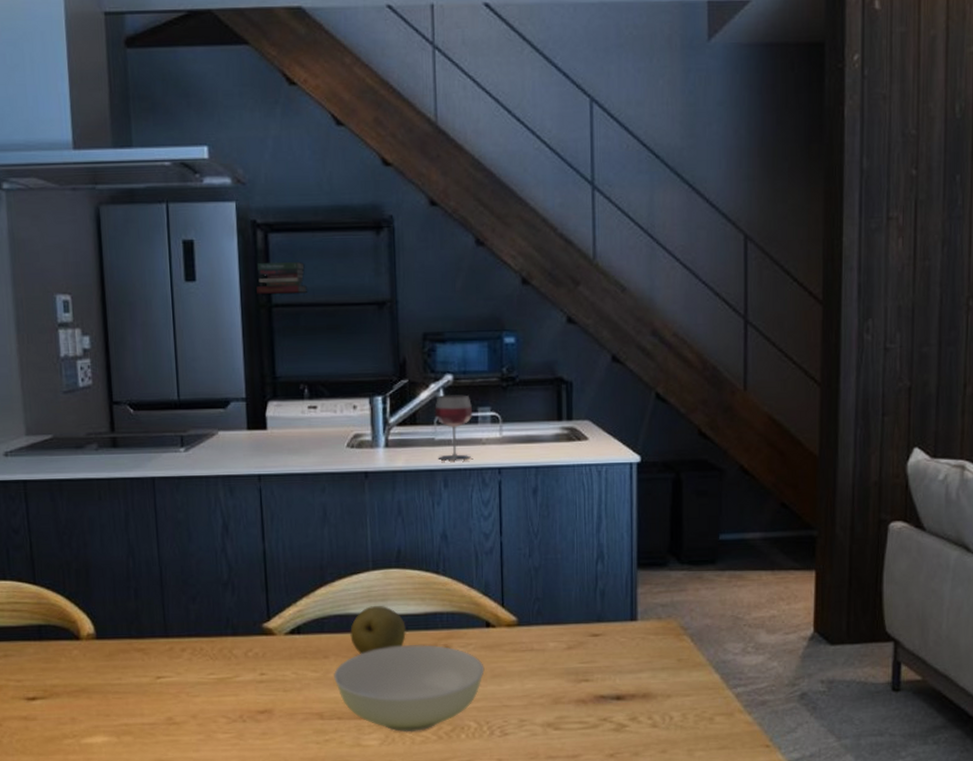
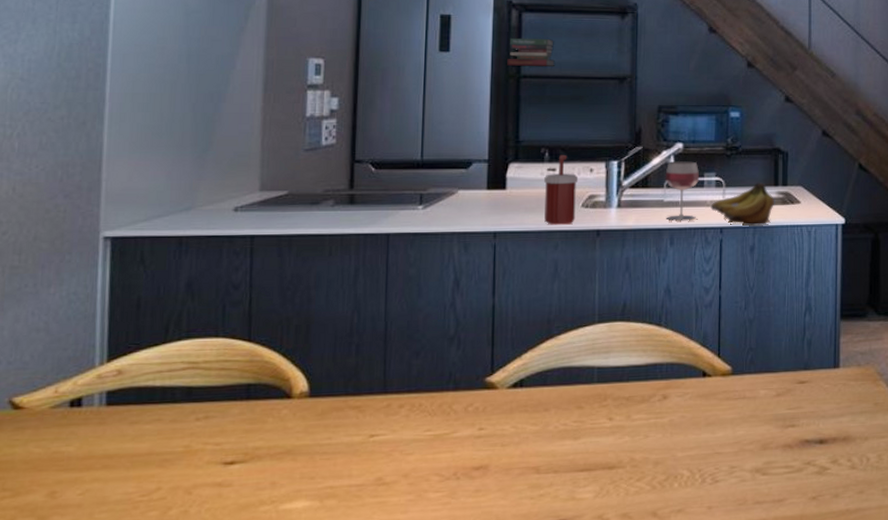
soap dispenser: none [306,390,342,467] -> present [544,154,579,225]
bowl: present [334,645,485,733] -> none [553,395,699,484]
fruit: present [350,606,406,655] -> none [572,358,627,407]
fruit: none [486,417,558,466] -> present [710,183,774,227]

